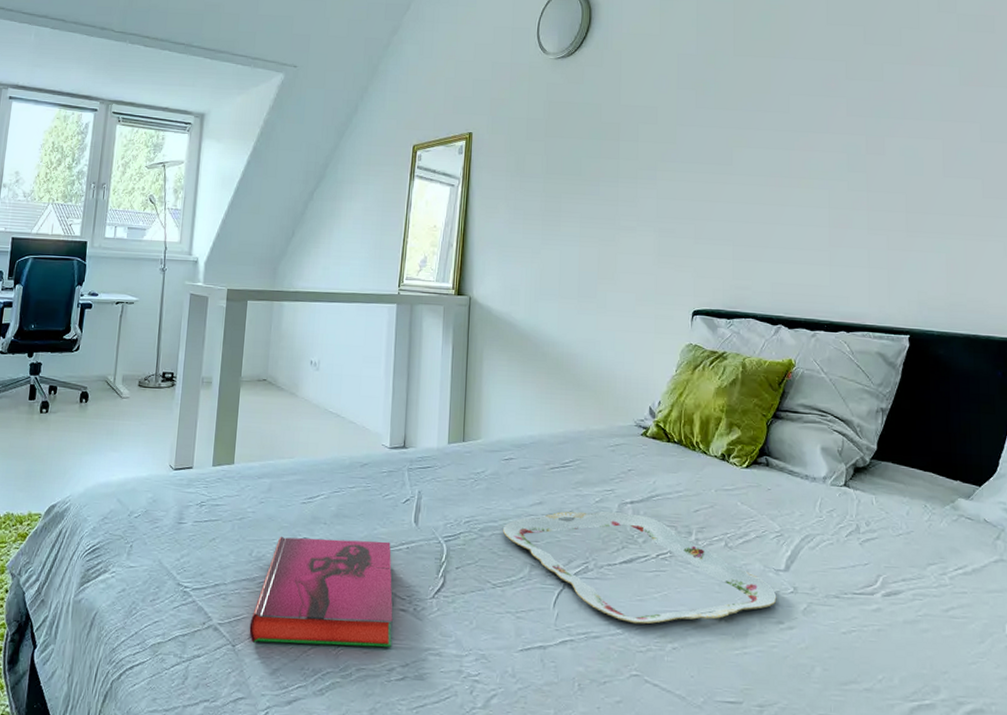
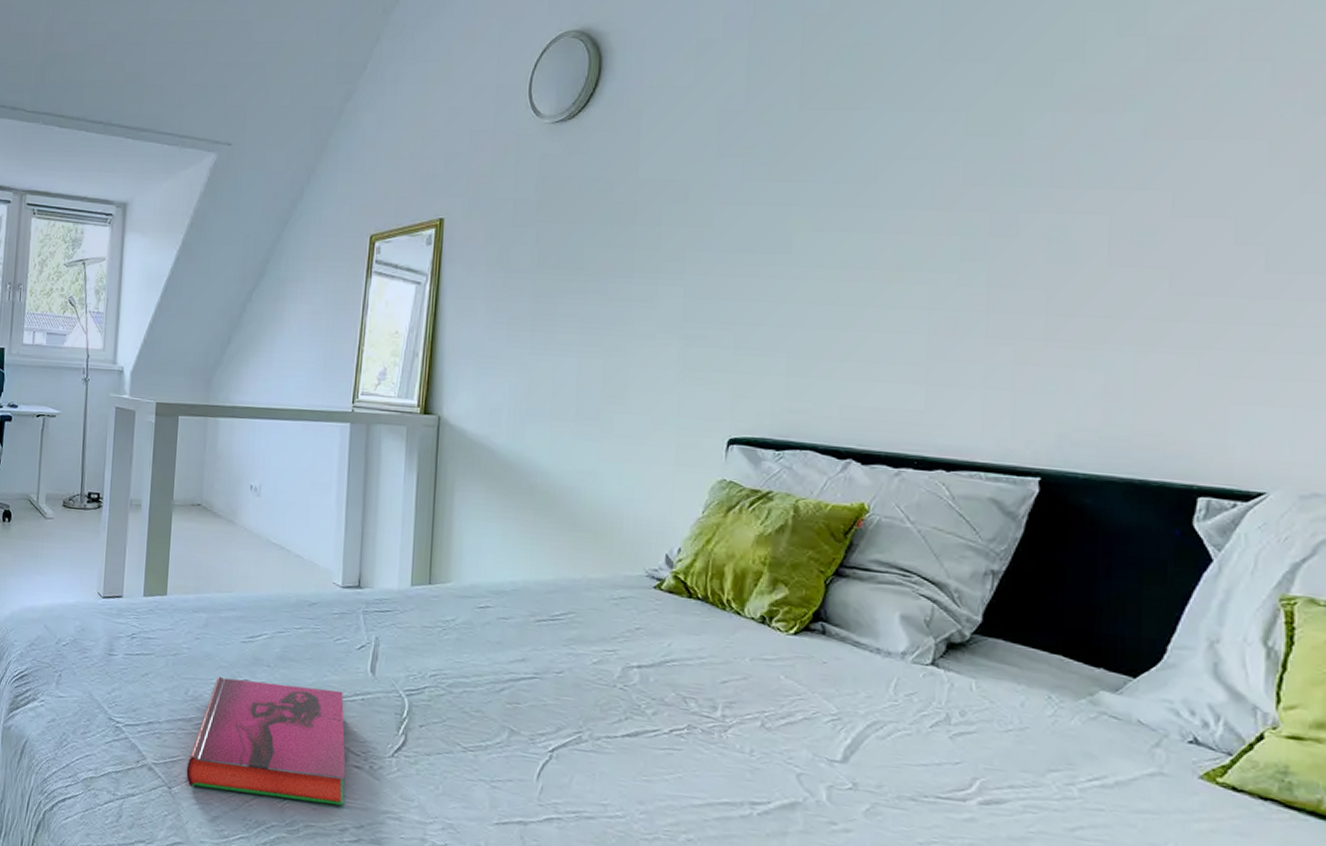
serving tray: present [502,511,777,624] -> none [475,671,829,811]

